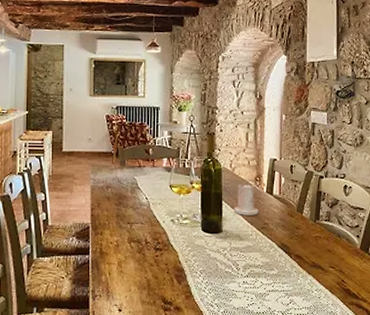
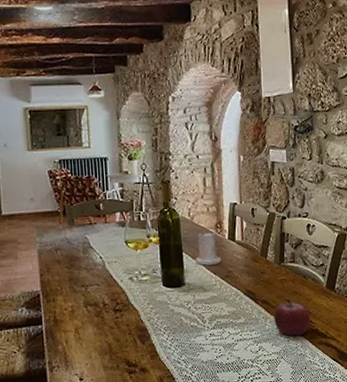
fruit: none [306,256,342,293] -> present [274,298,310,337]

